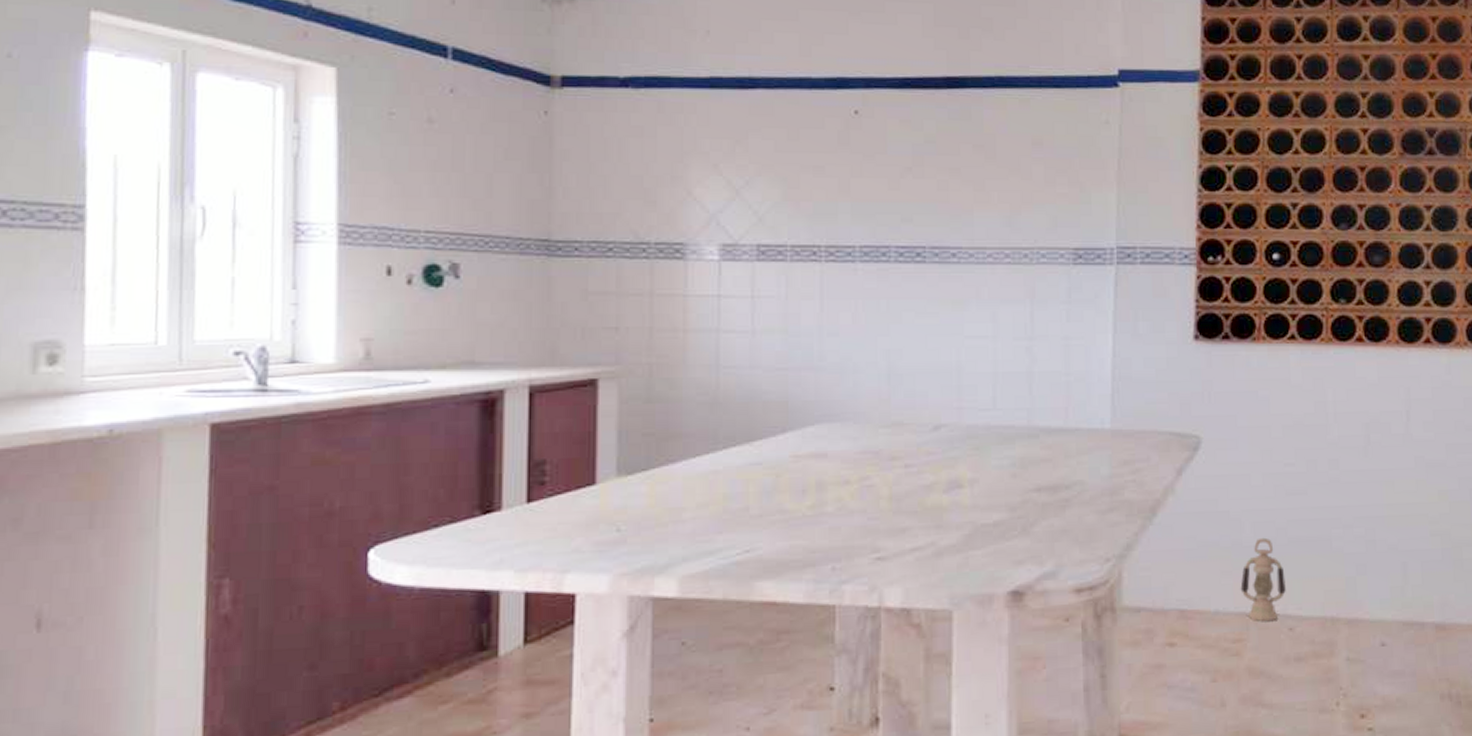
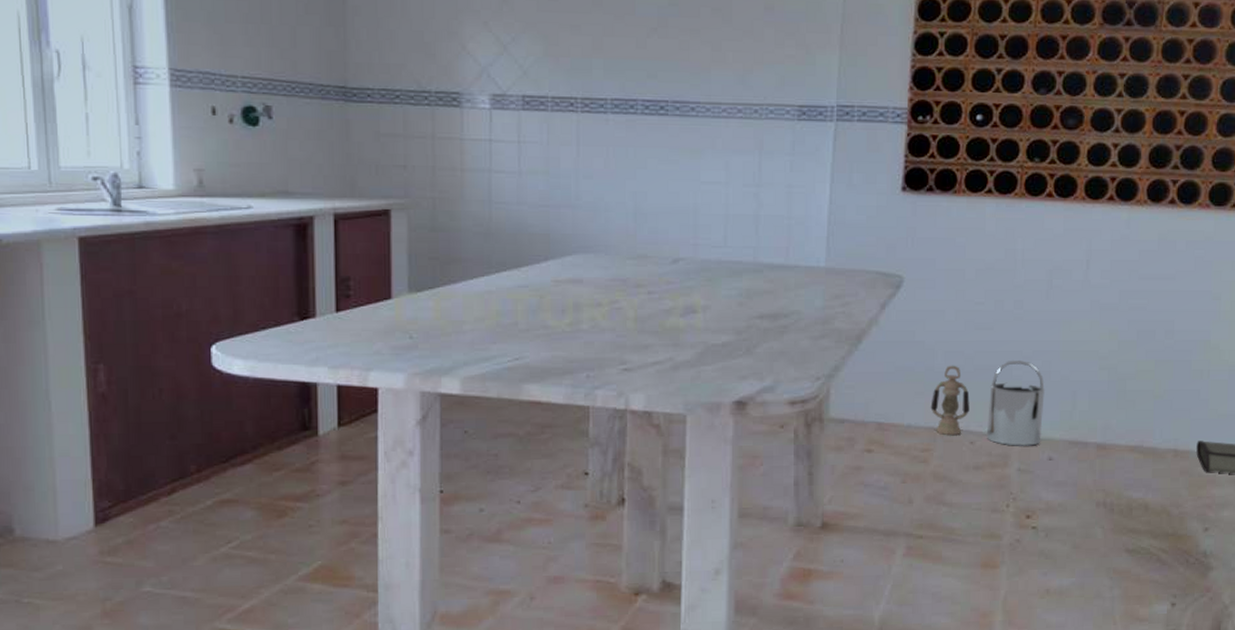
bucket: none [1307,528,1372,631] -> present [986,359,1045,446]

